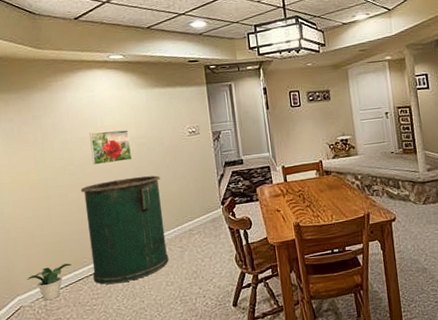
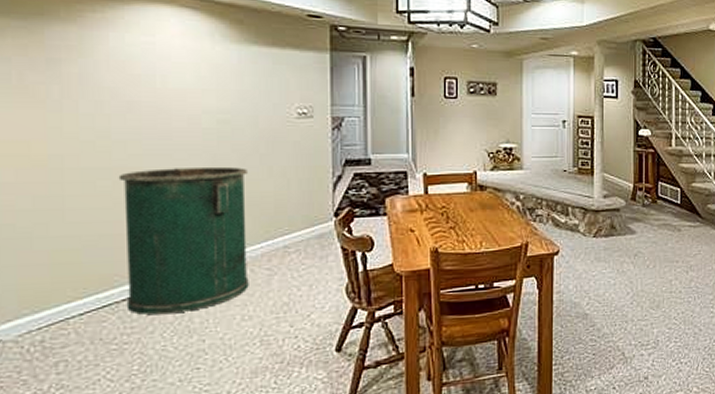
potted plant: present [27,263,72,301] -> none [14,281,93,335]
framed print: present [89,130,133,165] -> none [141,96,208,144]

